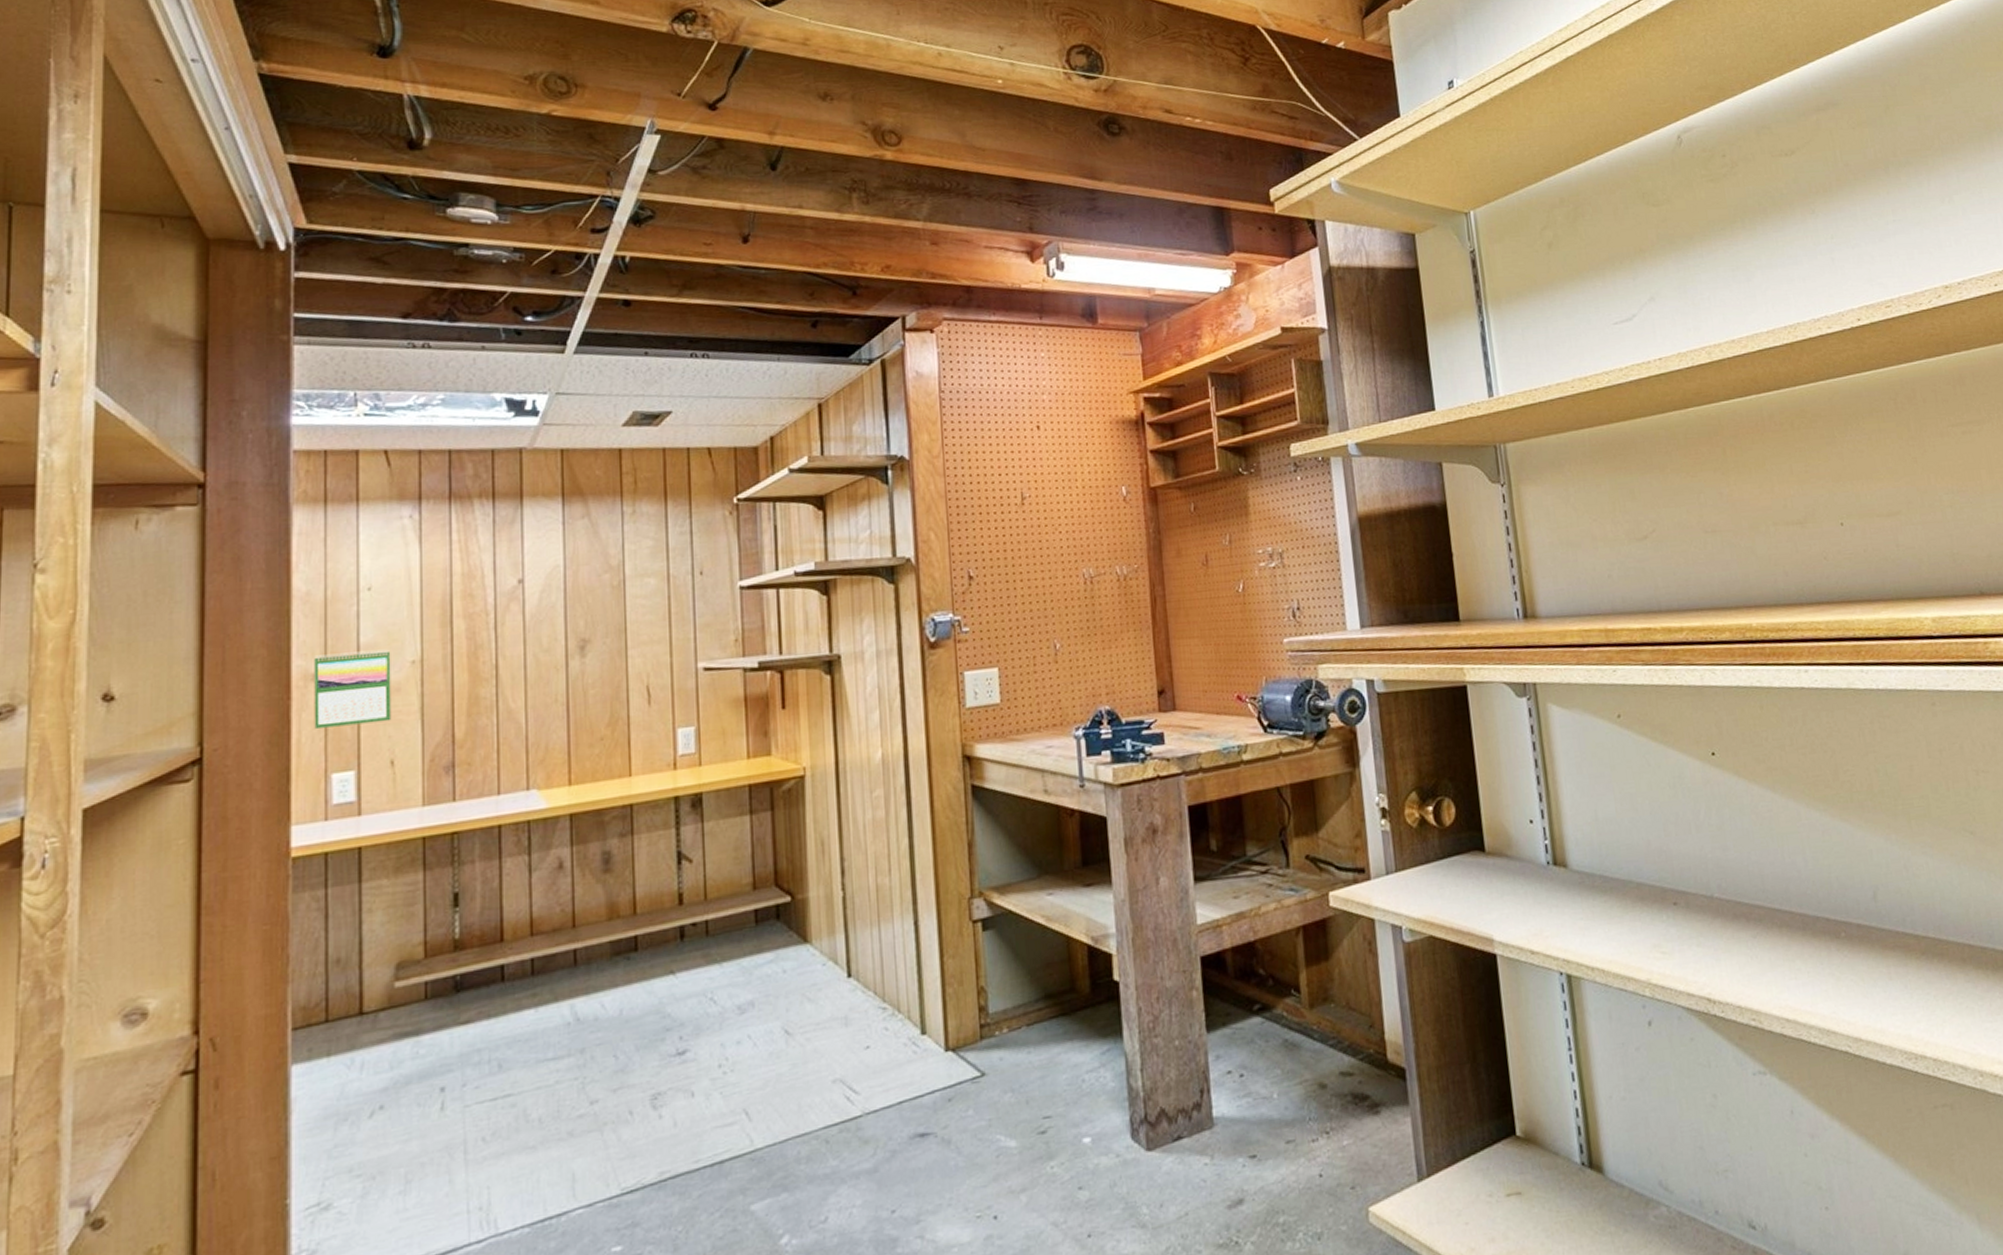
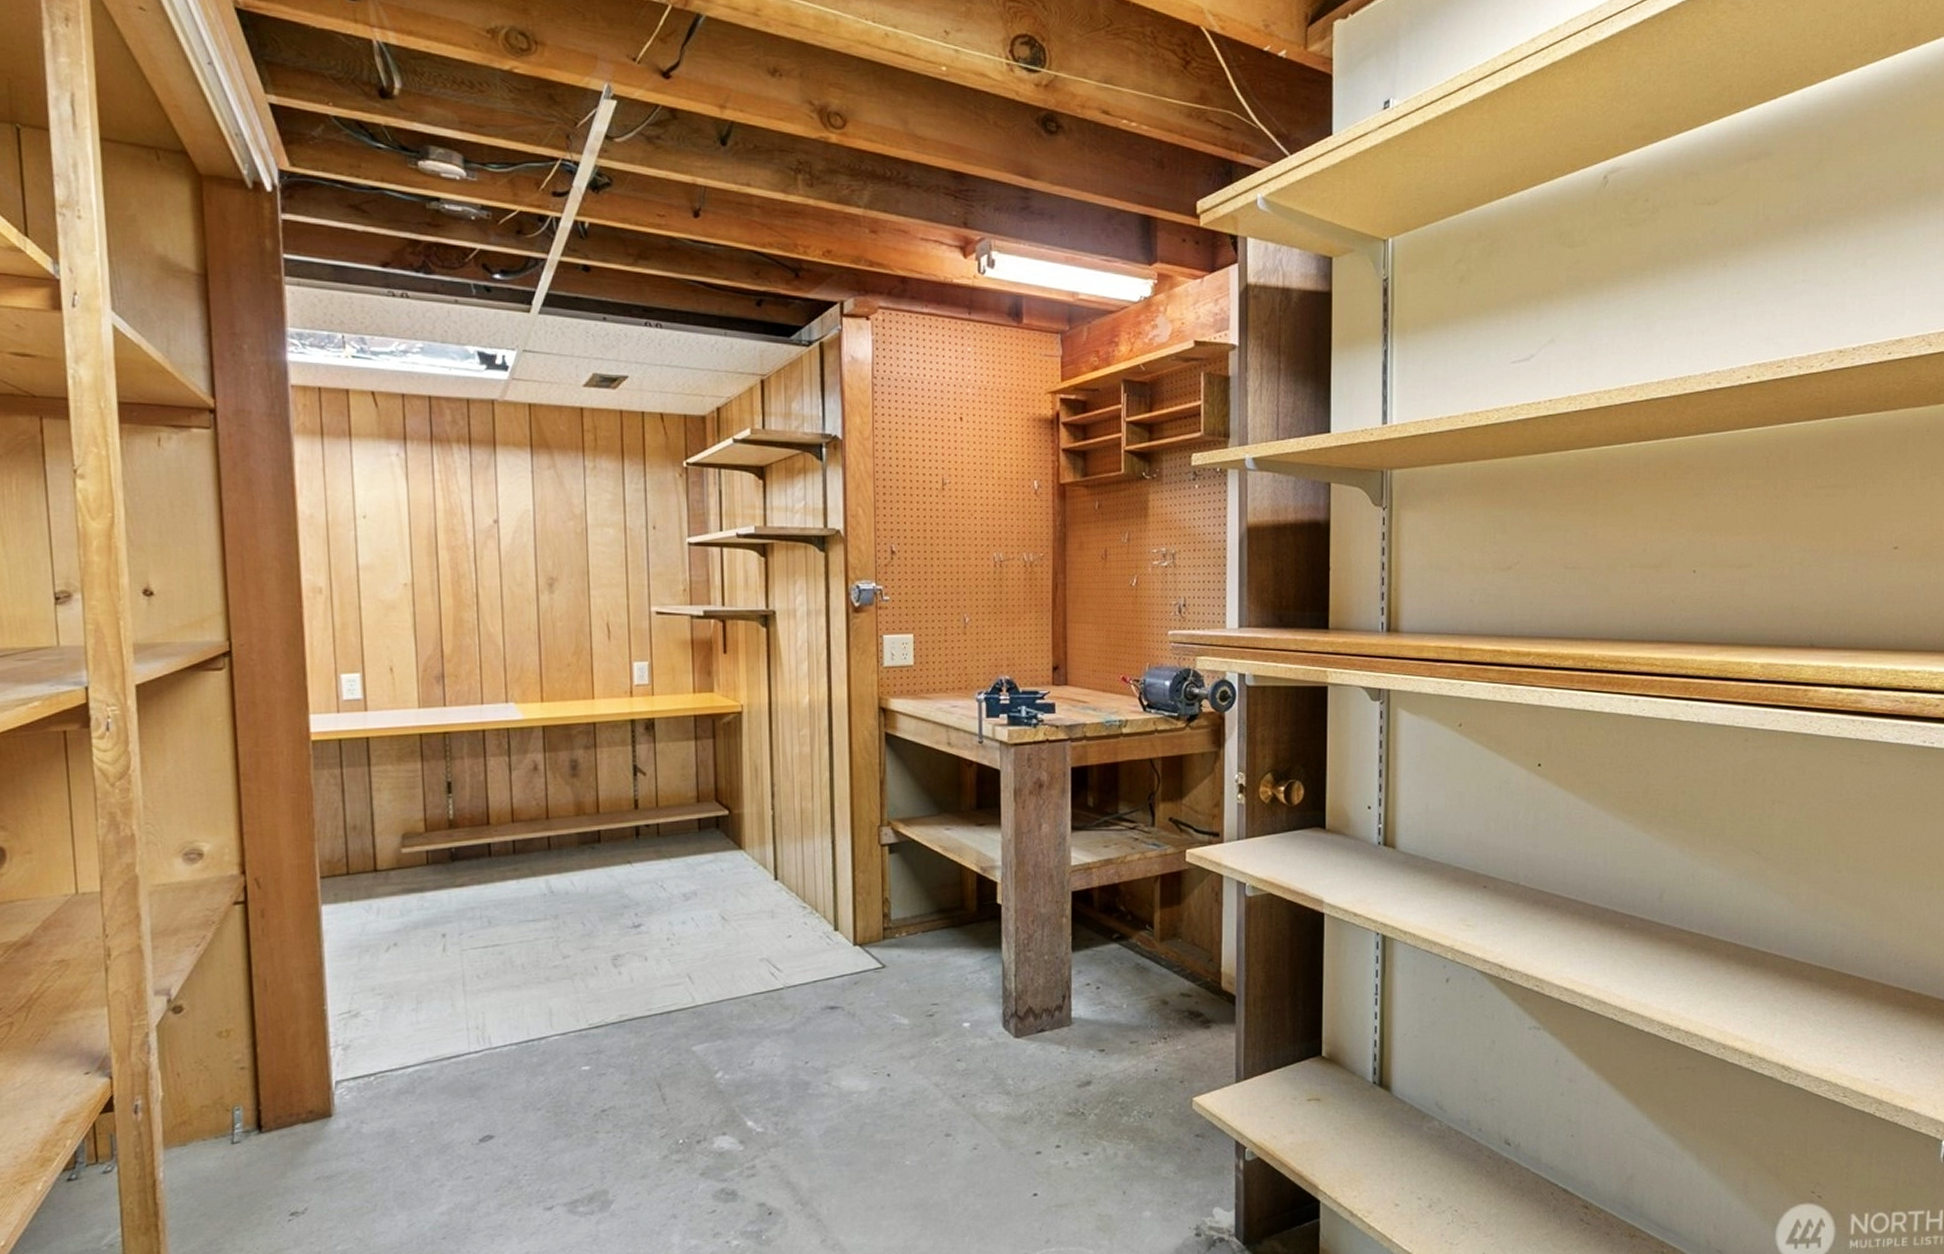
calendar: present [314,649,392,730] -> none [320,571,389,636]

